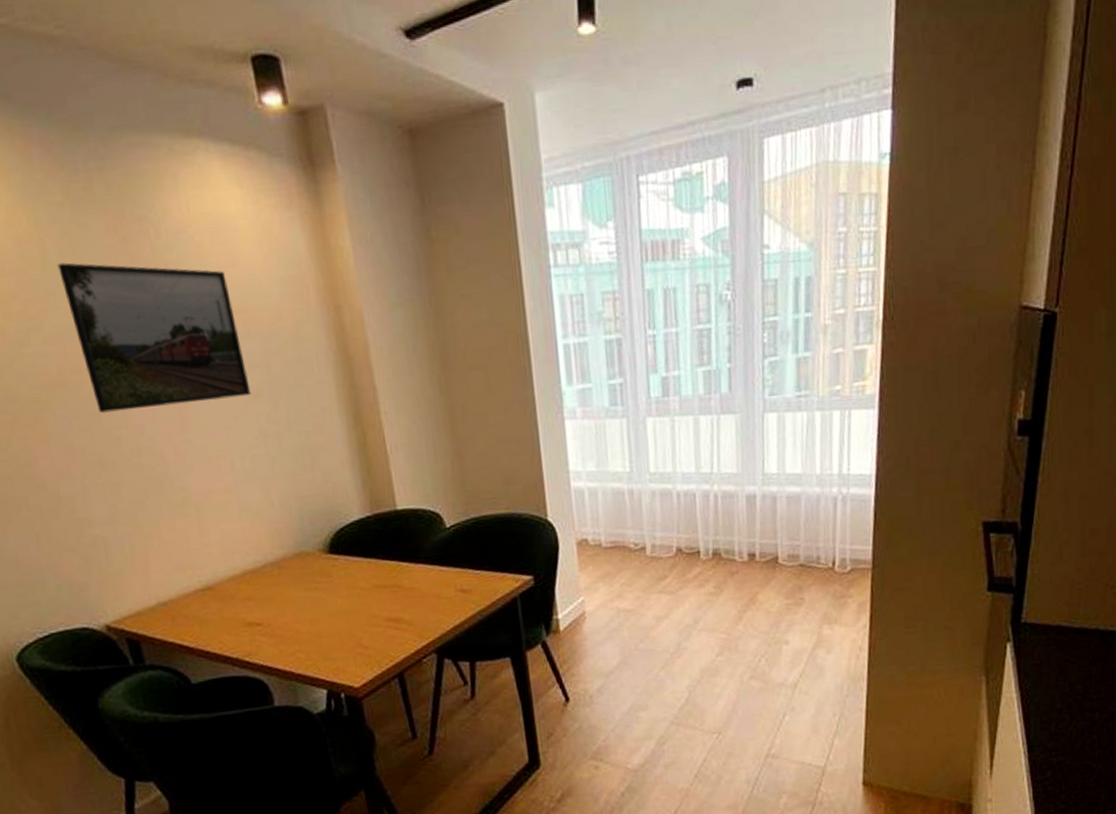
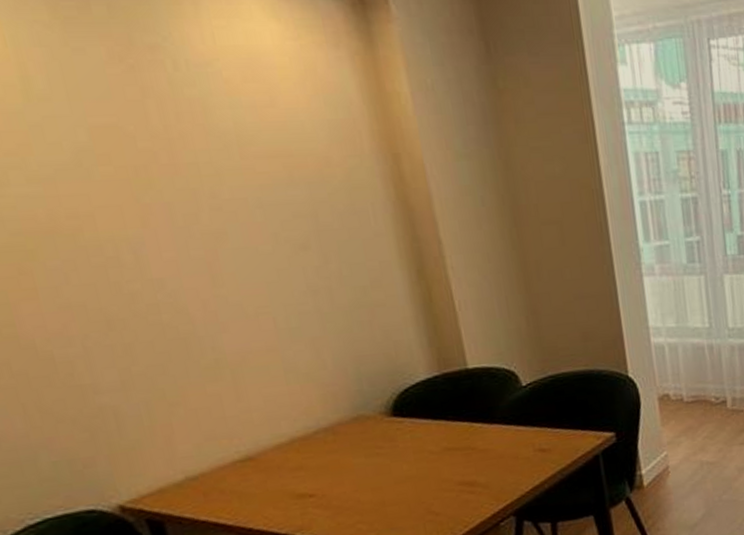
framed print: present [58,262,251,413] -> none [45,92,296,265]

